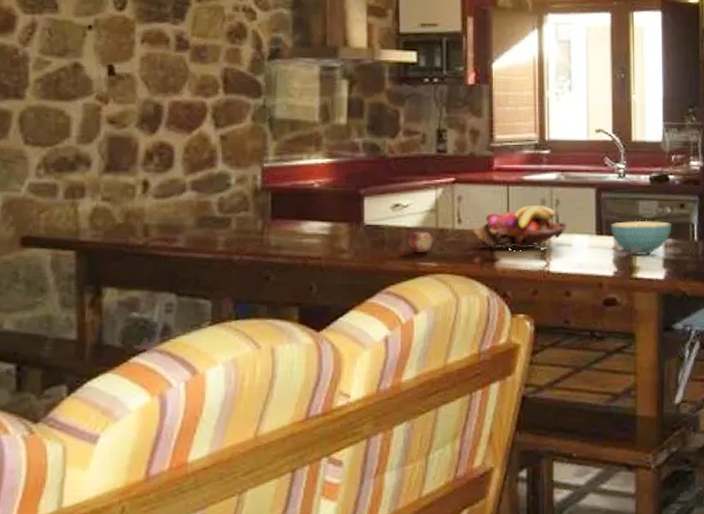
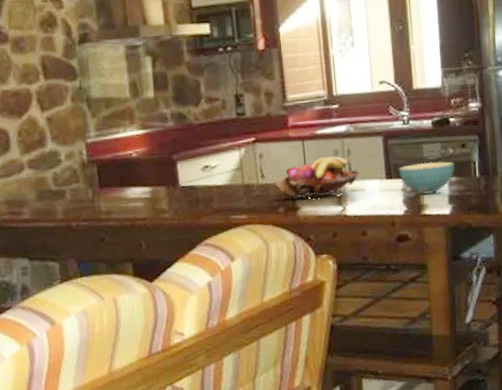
apple: present [408,229,433,254] -> none [219,186,241,208]

